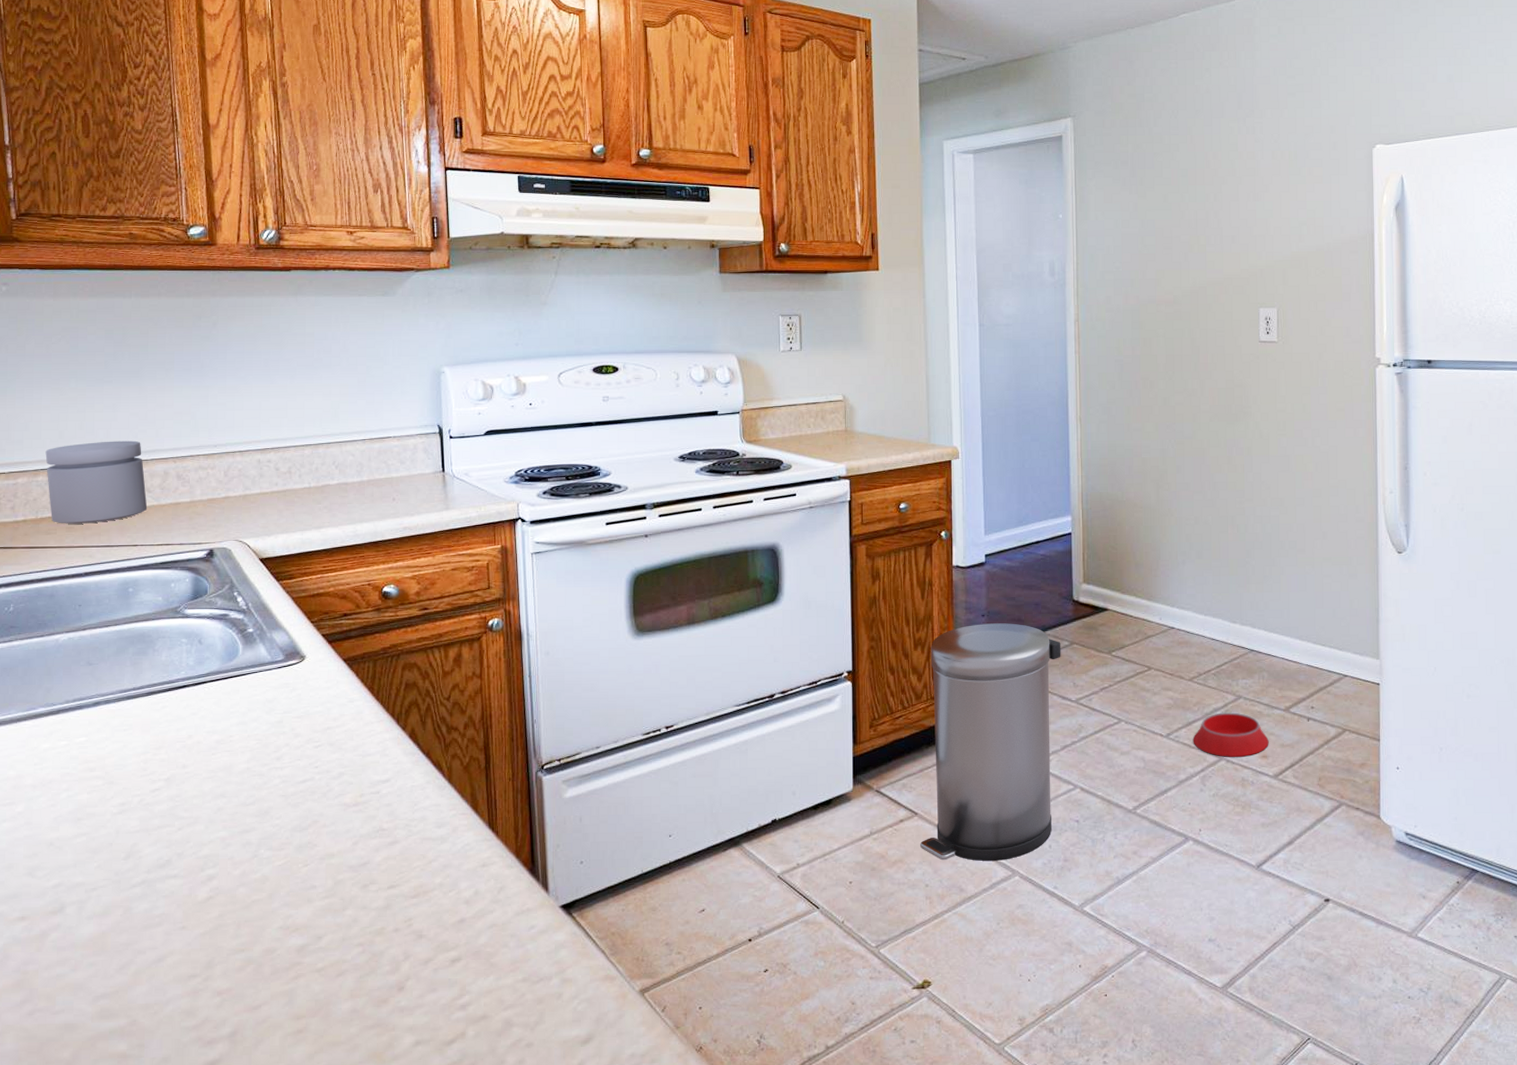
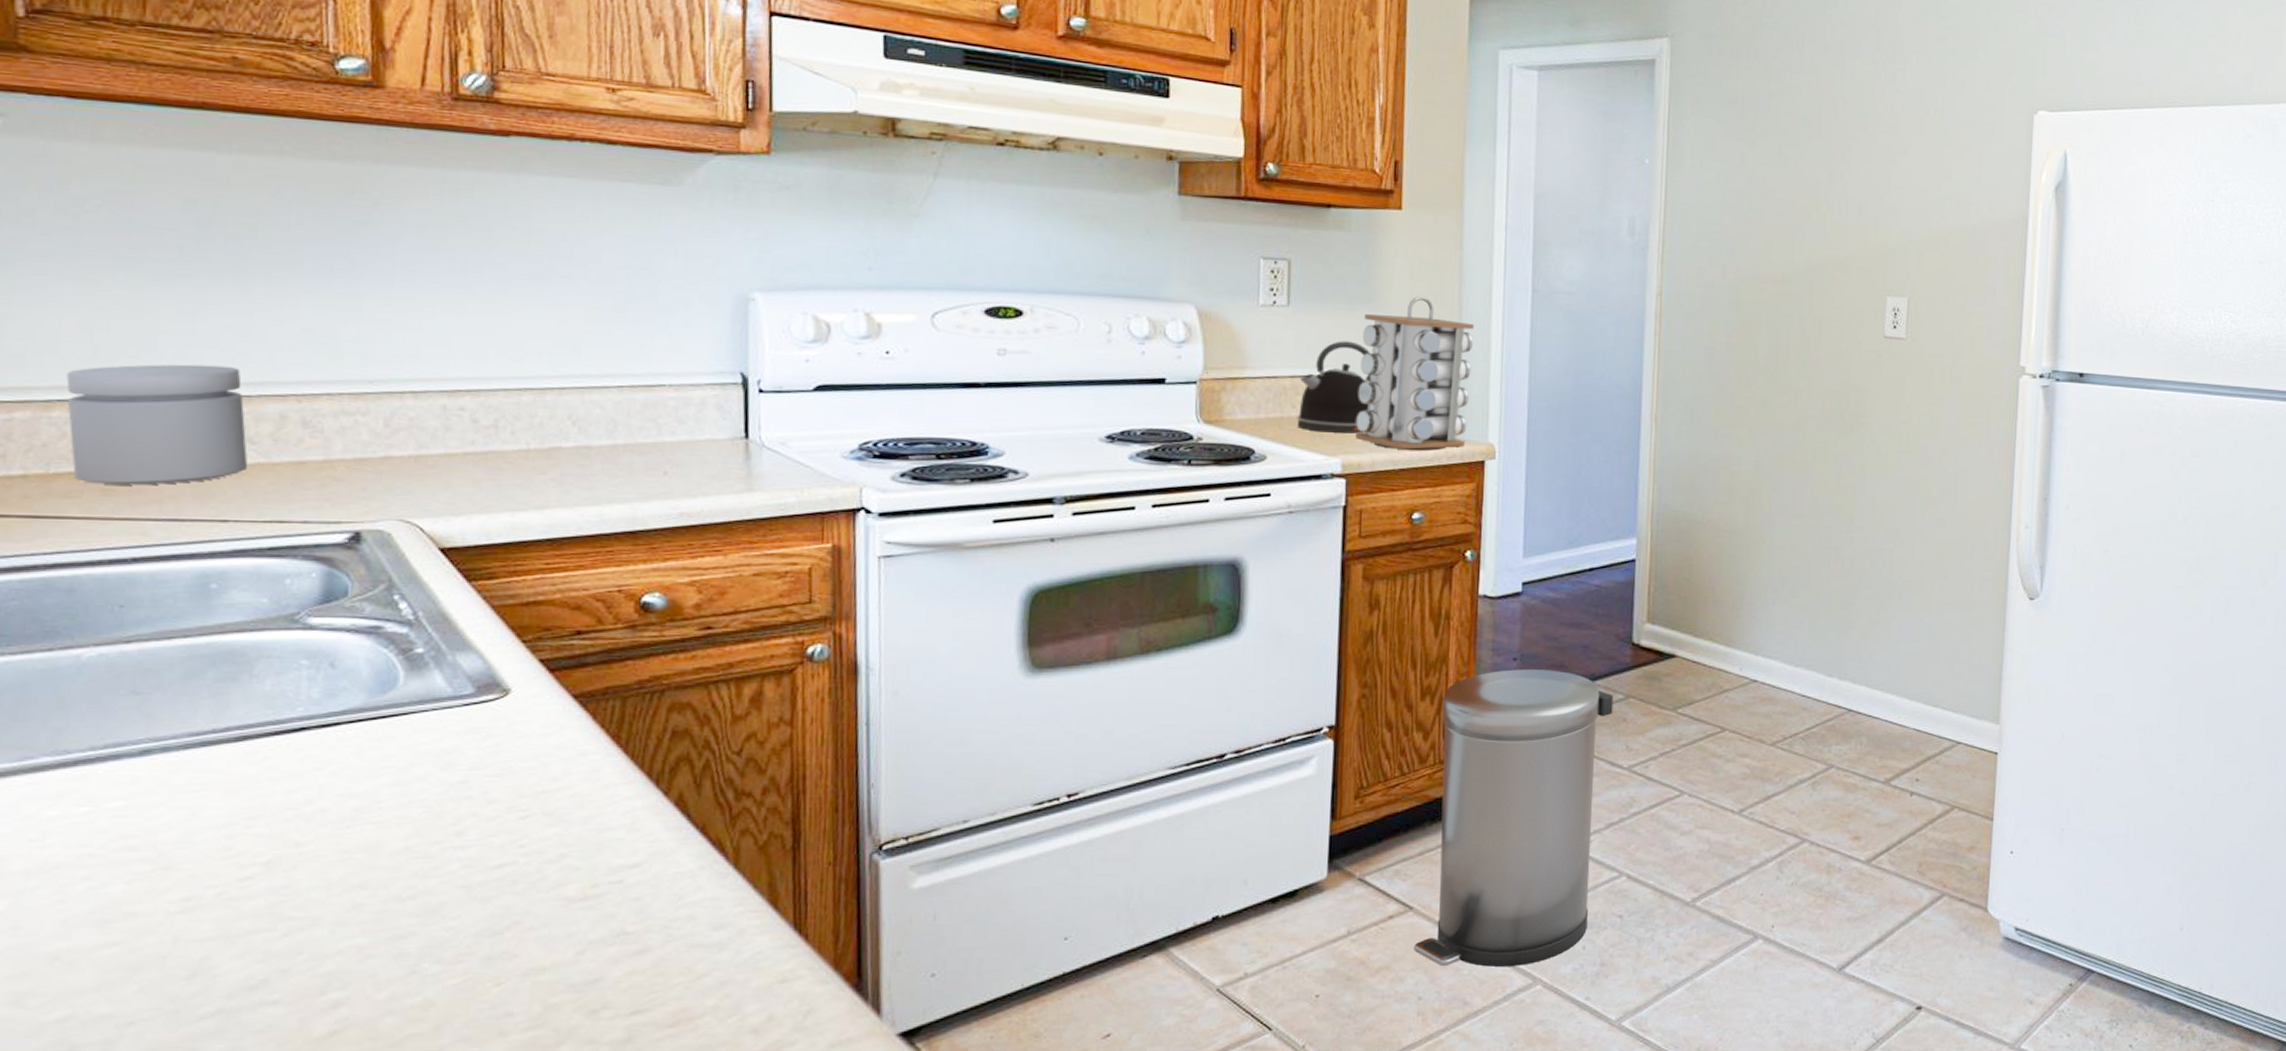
kettle: none [812,374,864,445] -> present [1297,341,1372,434]
spice rack: none [855,335,938,455] -> present [1355,295,1475,451]
pet bowl: present [1193,712,1269,758] -> none [1771,784,1863,839]

